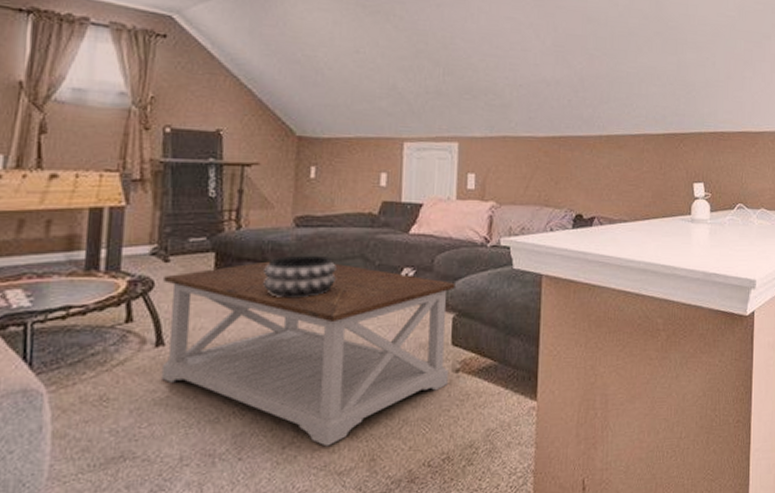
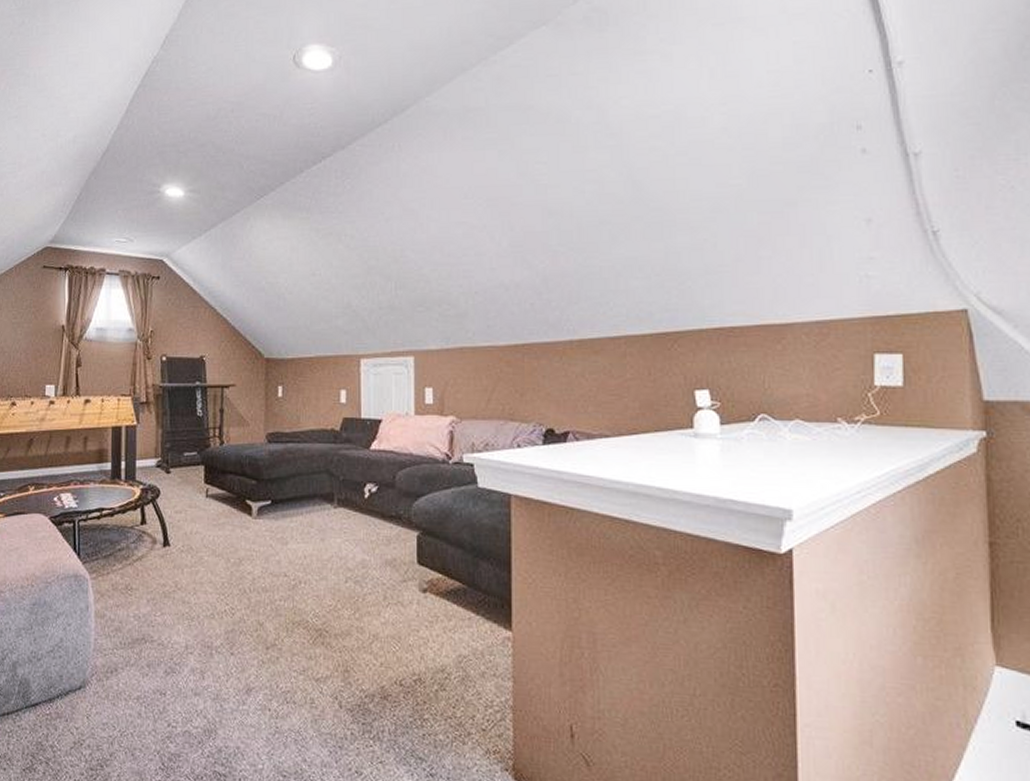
coffee table: present [160,261,455,447] -> none [167,474,418,652]
decorative bowl: present [263,255,336,299] -> none [244,469,305,510]

